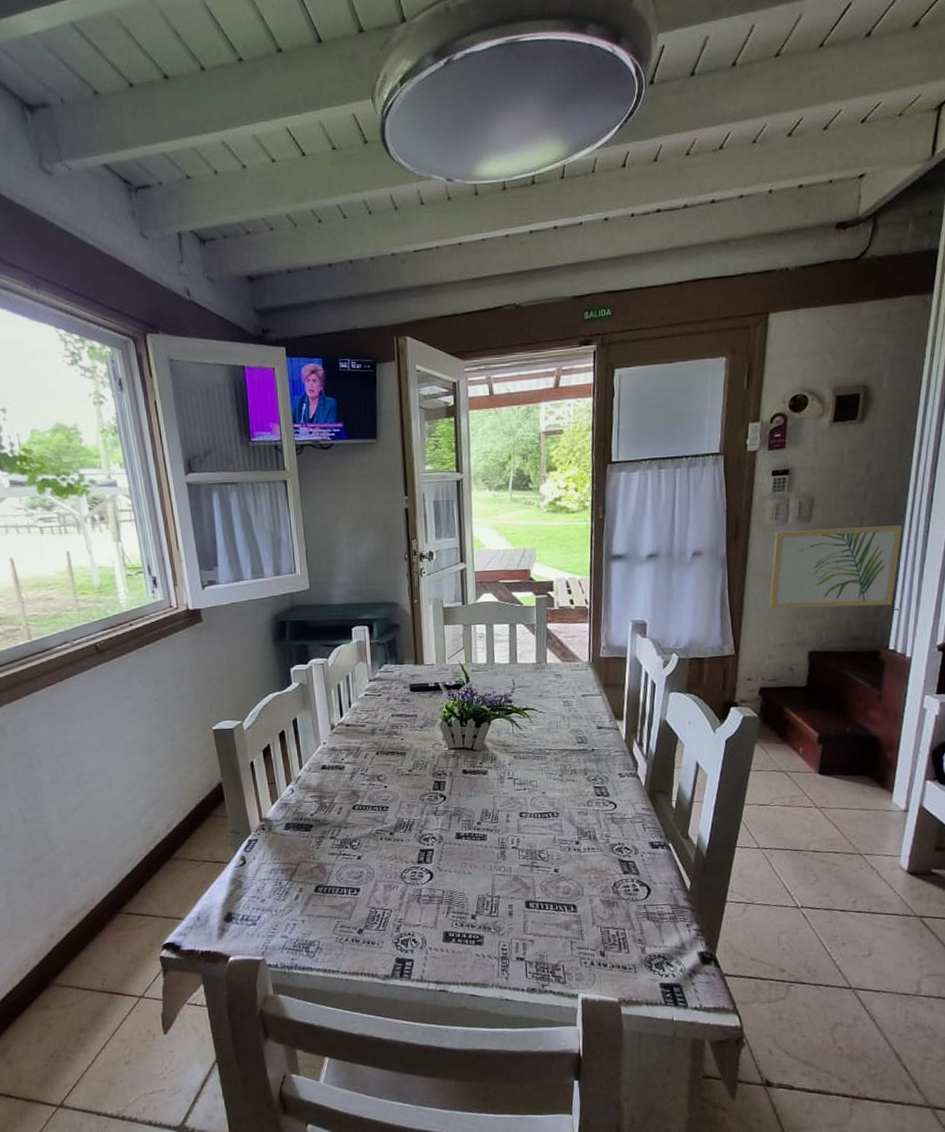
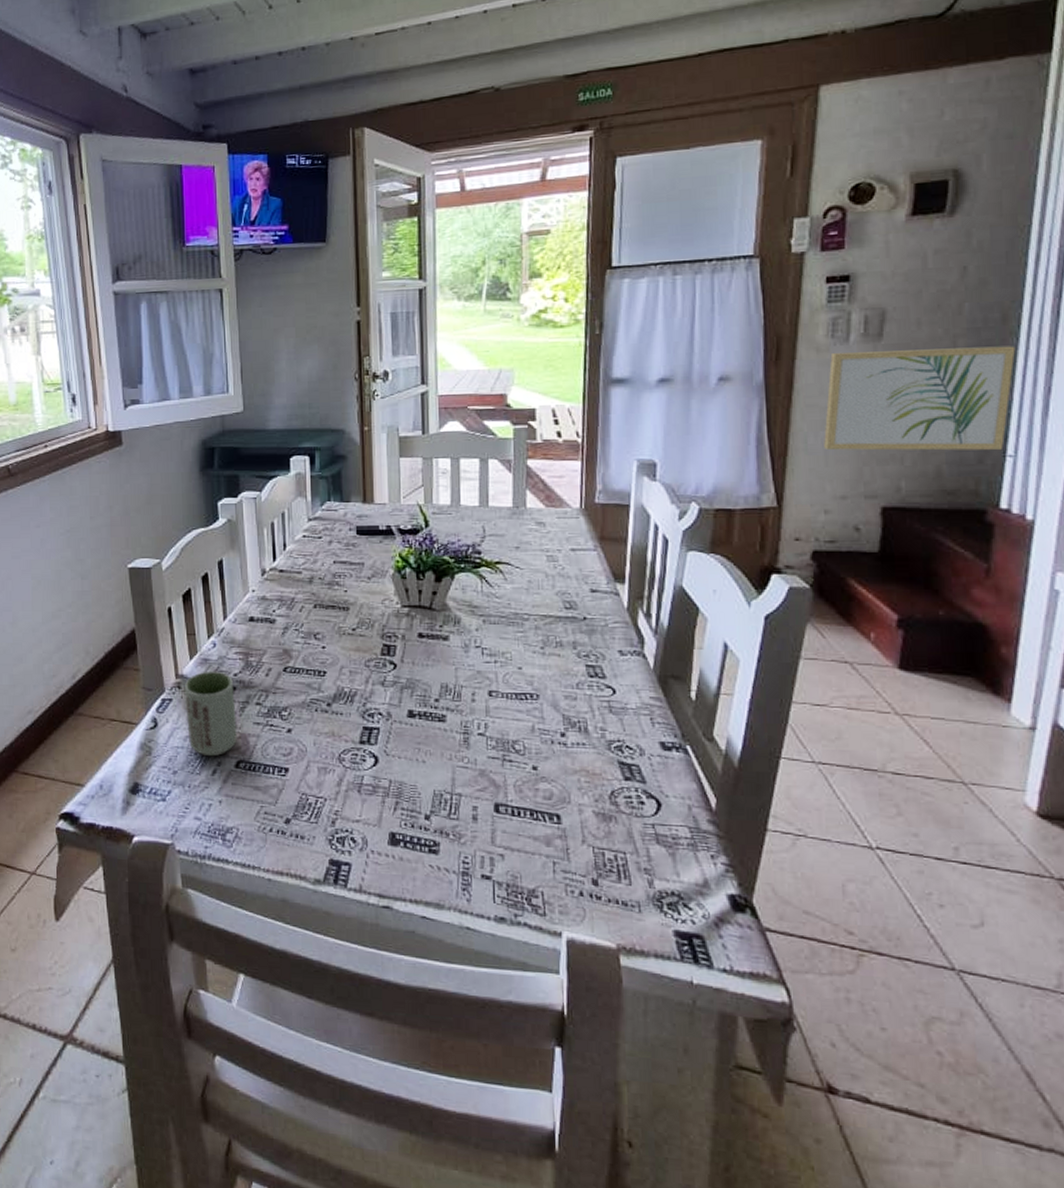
cup: none [268,813,315,885] -> present [185,671,237,757]

